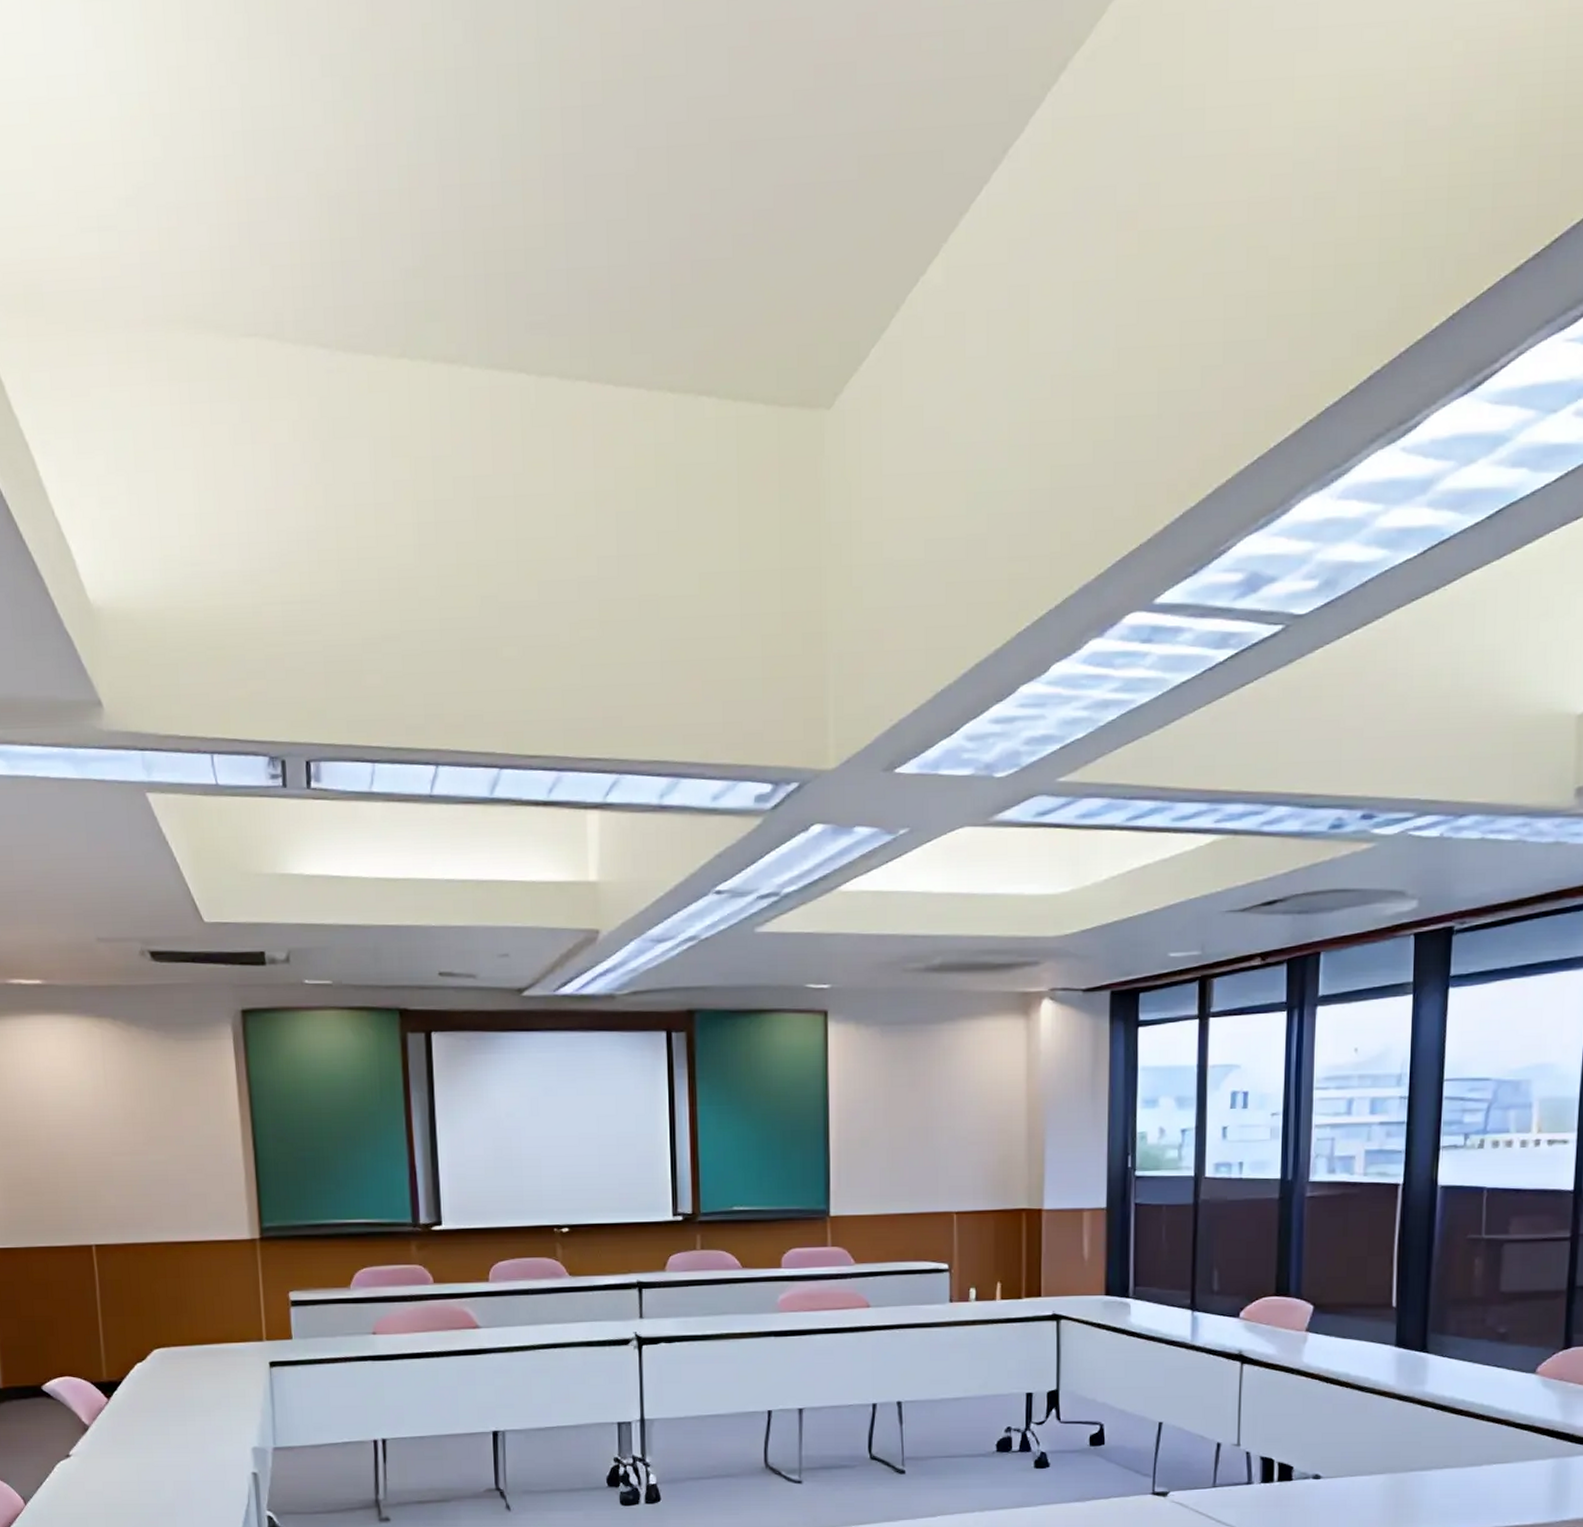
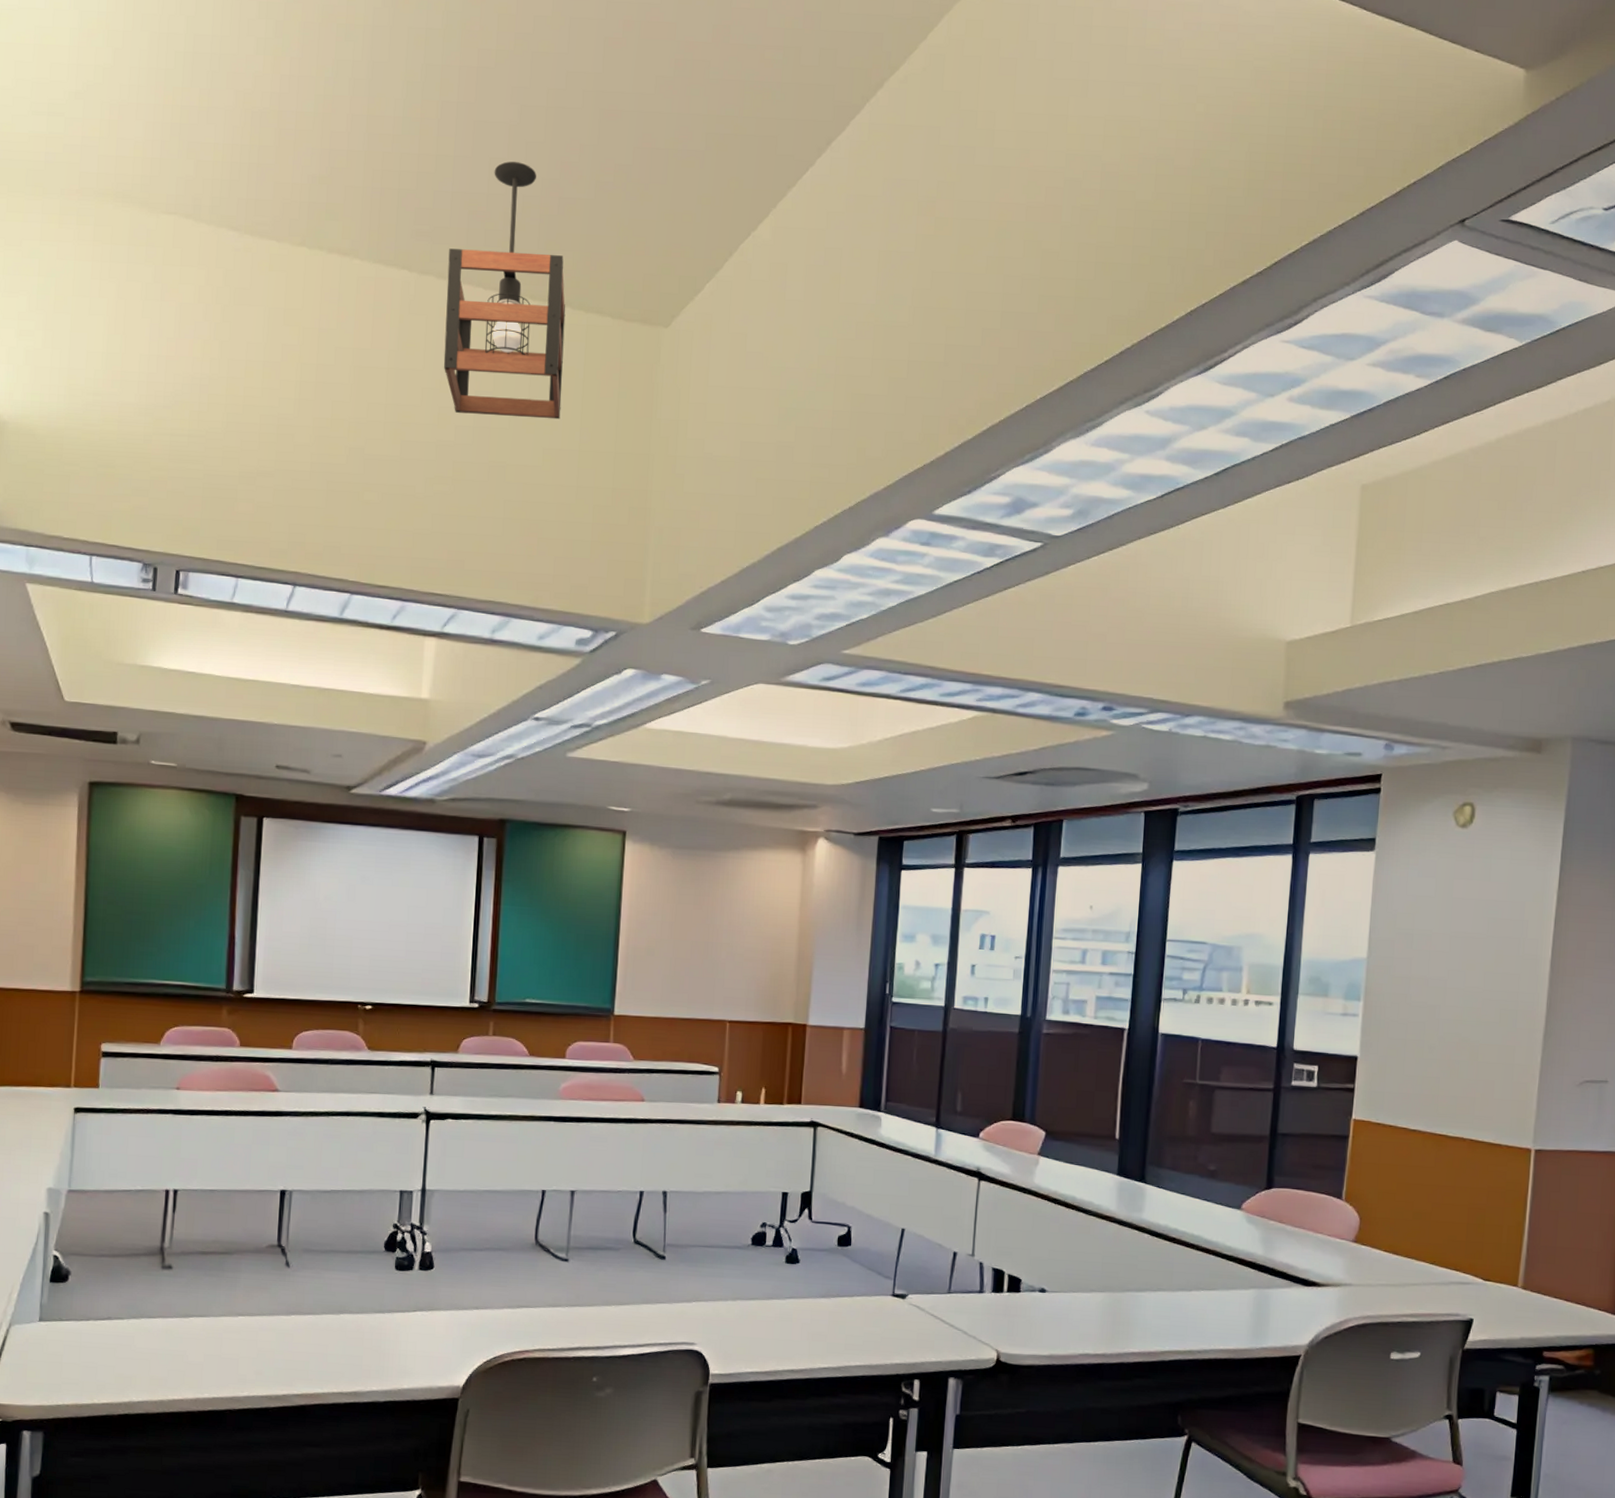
pendant light: none [570,221,716,541] -> present [443,161,566,420]

